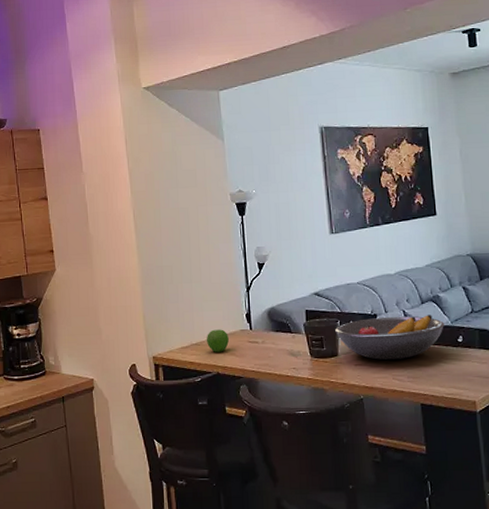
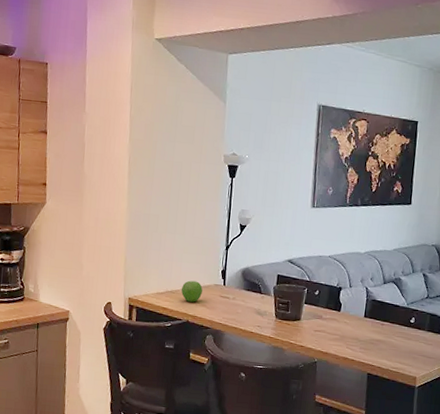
fruit bowl: present [335,315,444,360] -> none [301,290,401,331]

